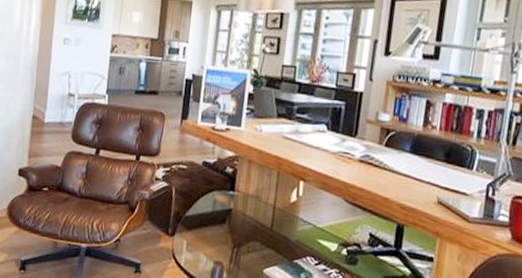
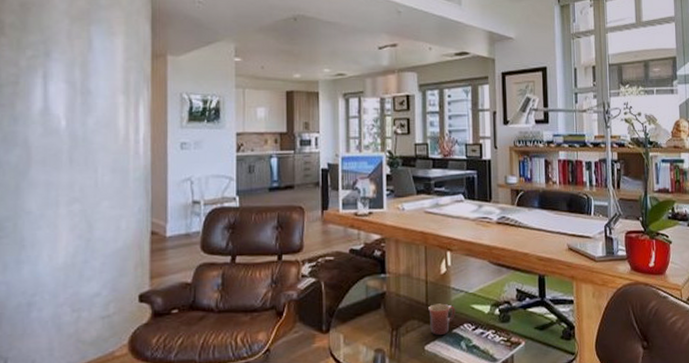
mug: none [271,230,300,263] -> present [428,303,455,335]

